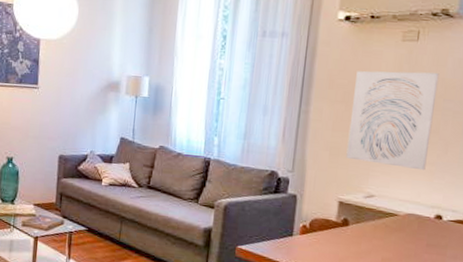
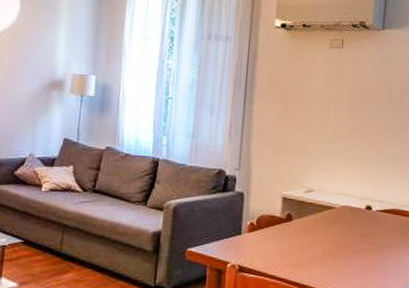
wall art: present [346,71,439,171] -> none [287,73,361,165]

